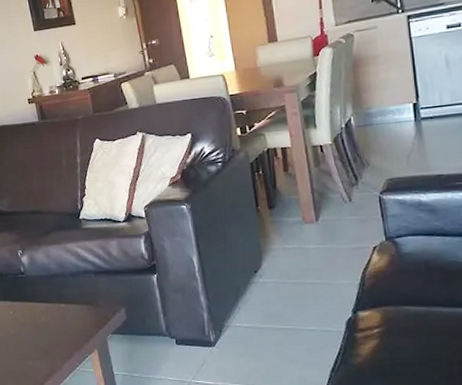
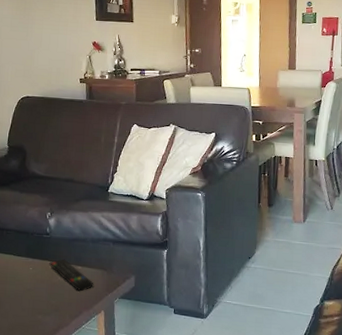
remote control: none [29,298,82,330] -> present [49,259,94,291]

